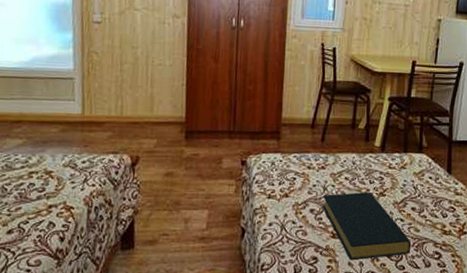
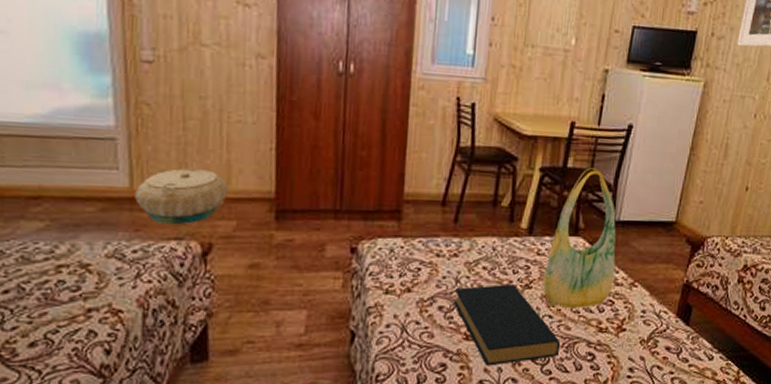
basket: none [85,99,152,143] -> present [135,167,229,225]
tote bag: none [394,97,455,214] -> present [543,168,616,309]

